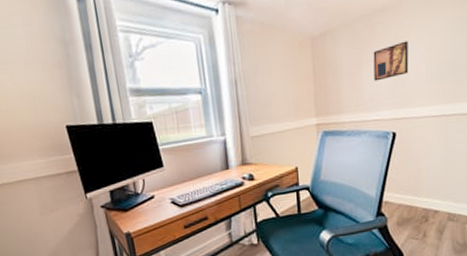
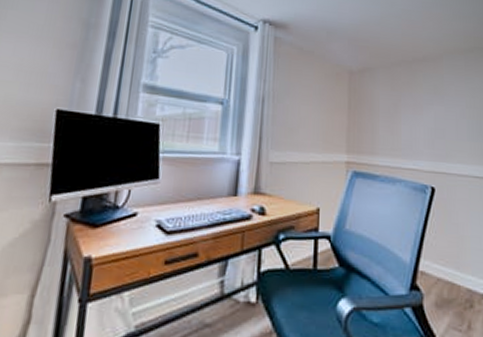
wall art: present [373,41,409,81] -> none [412,93,449,128]

